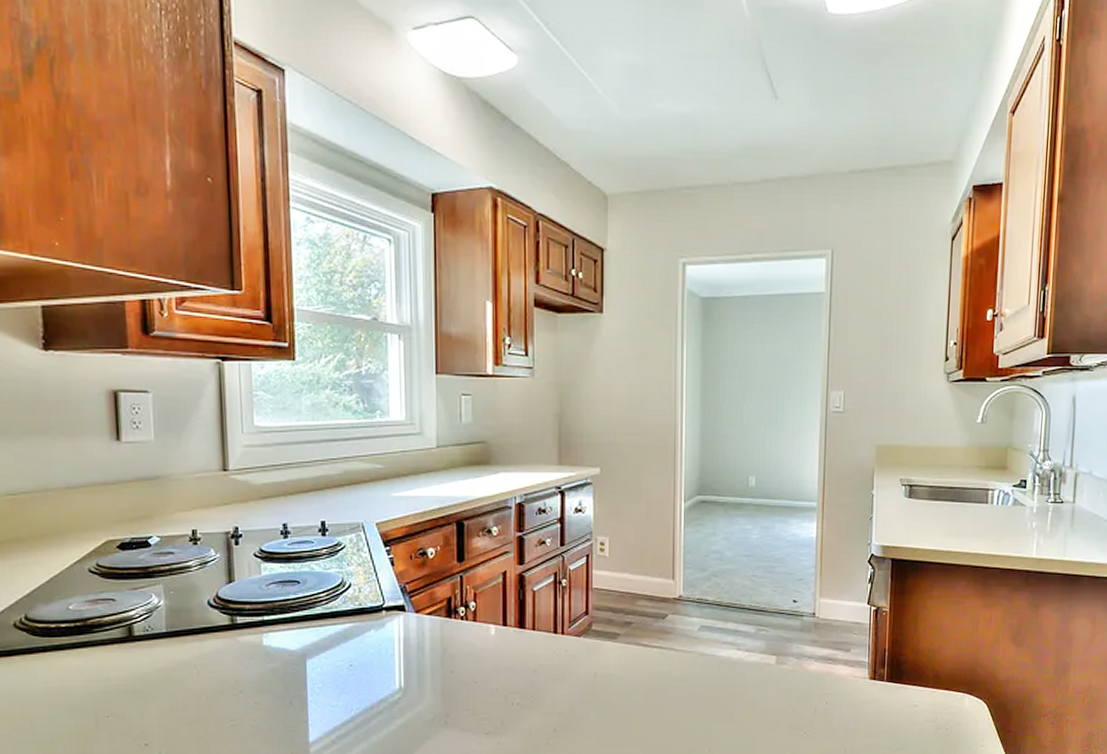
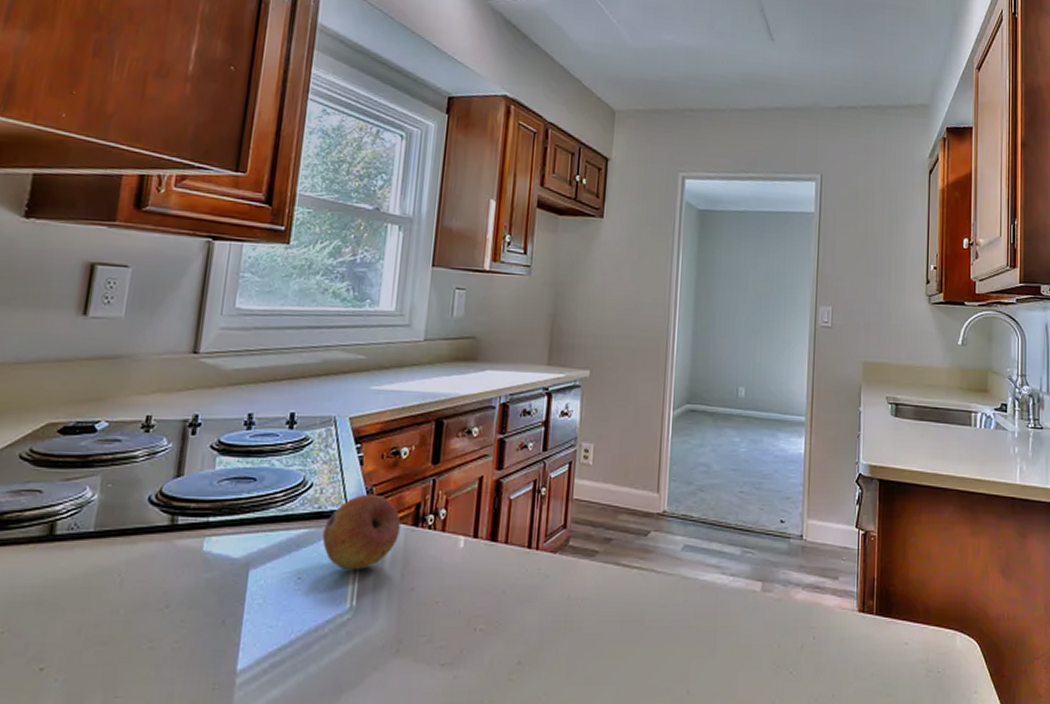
fruit: none [366,591,435,656] -> present [322,494,401,569]

